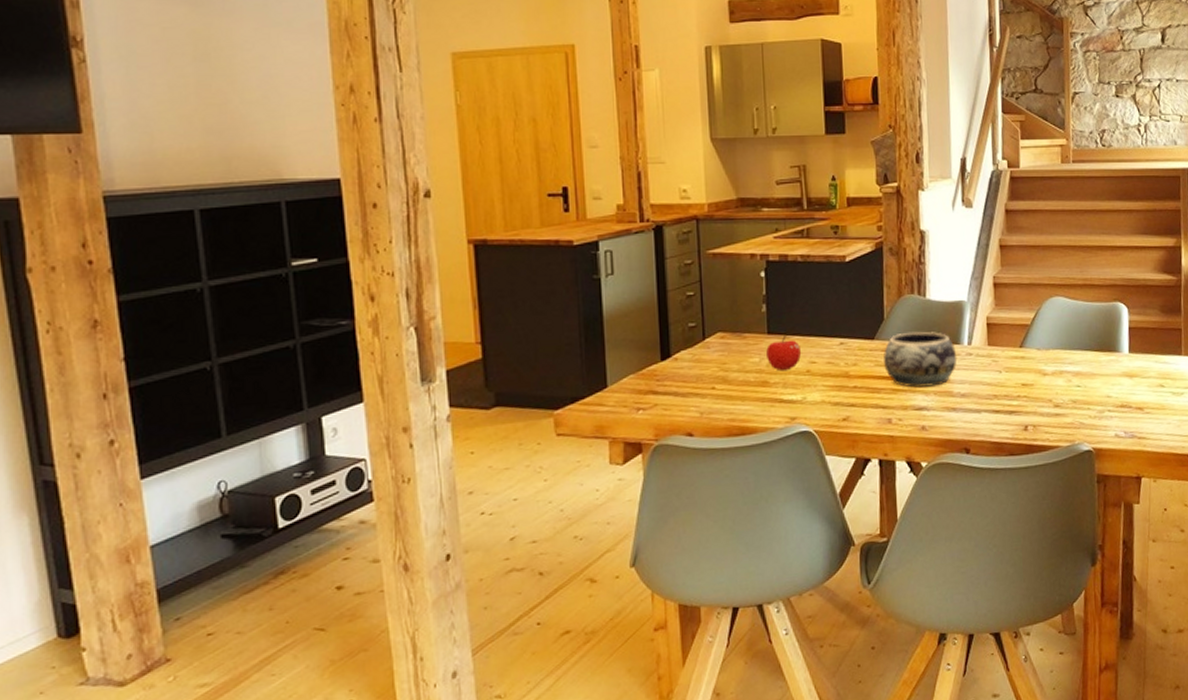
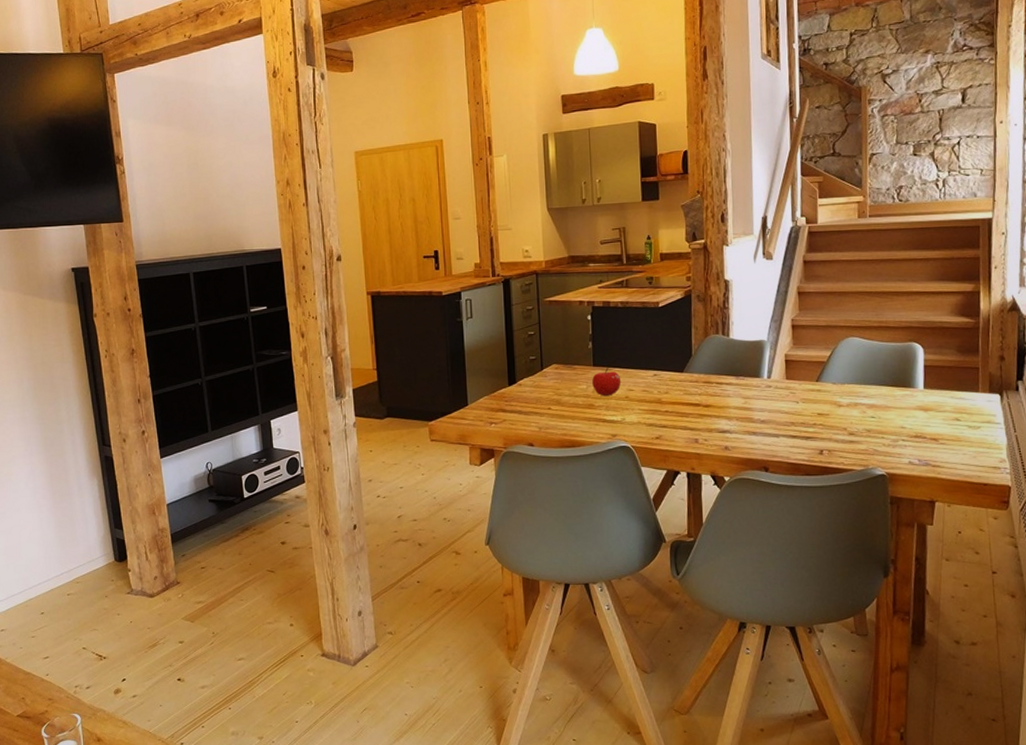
decorative bowl: present [884,331,957,388] -> none [692,366,758,414]

